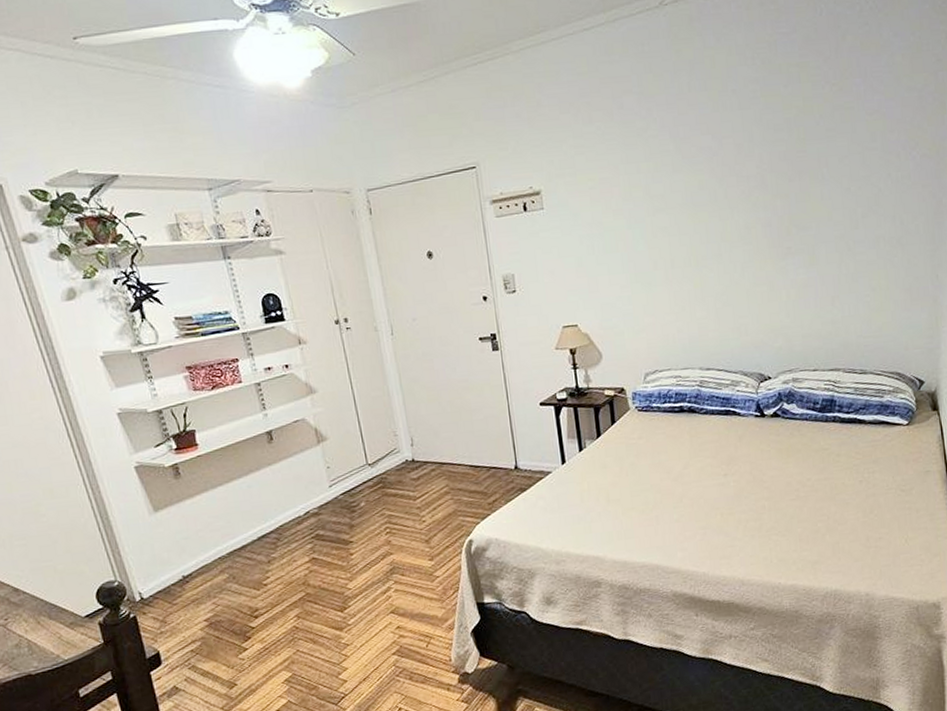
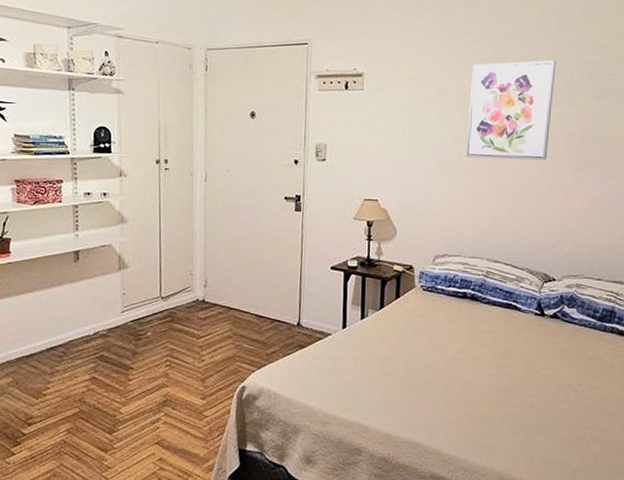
wall art: none [655,145,747,265] -> present [466,60,556,161]

